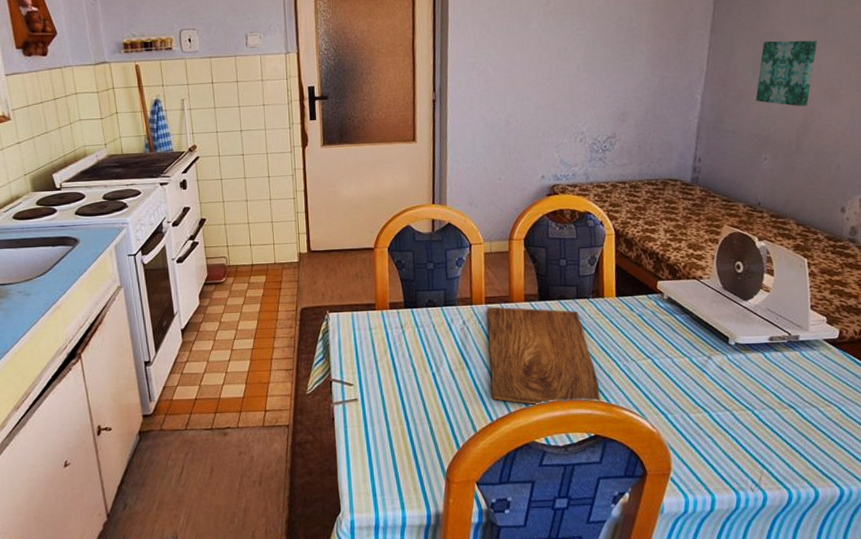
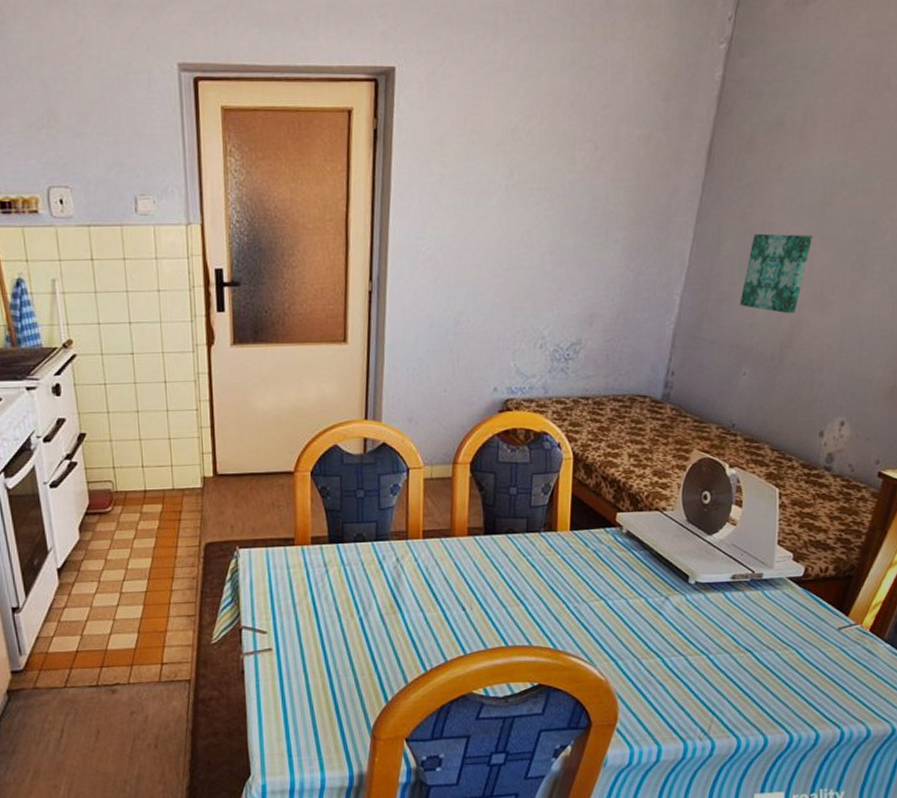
cutting board: present [487,306,601,406] -> none [424,541,547,653]

